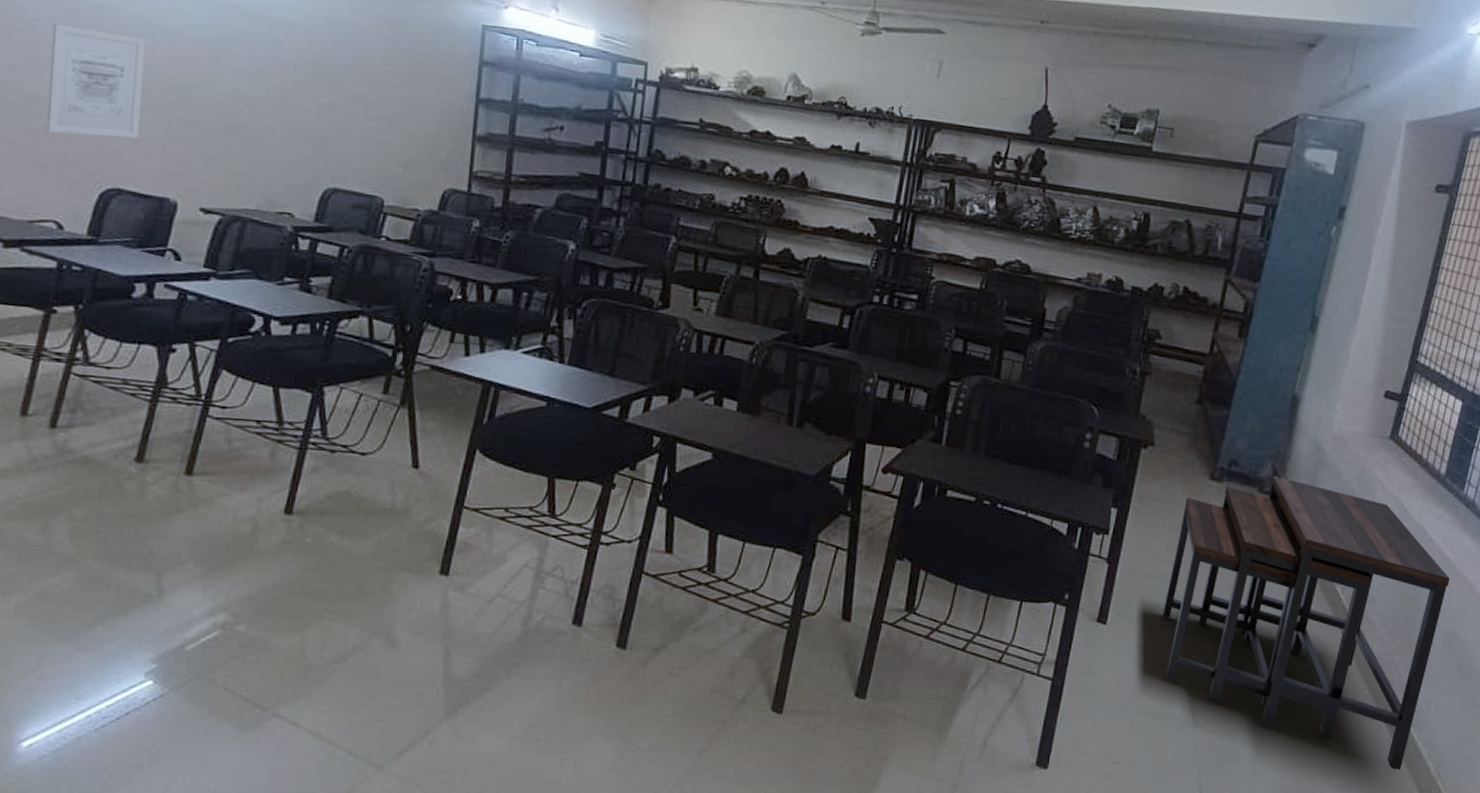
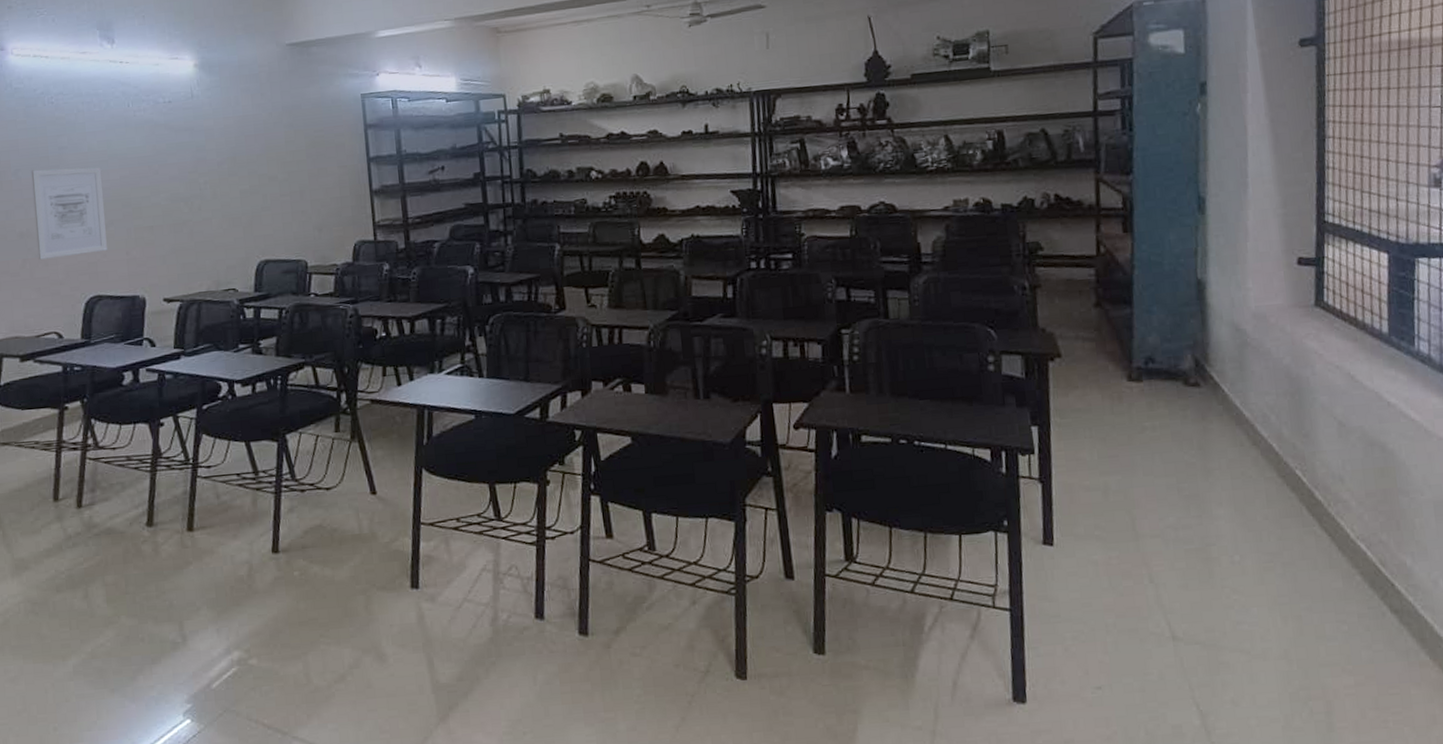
desk: present [1162,476,1450,770] -> none [1107,365,1425,659]

